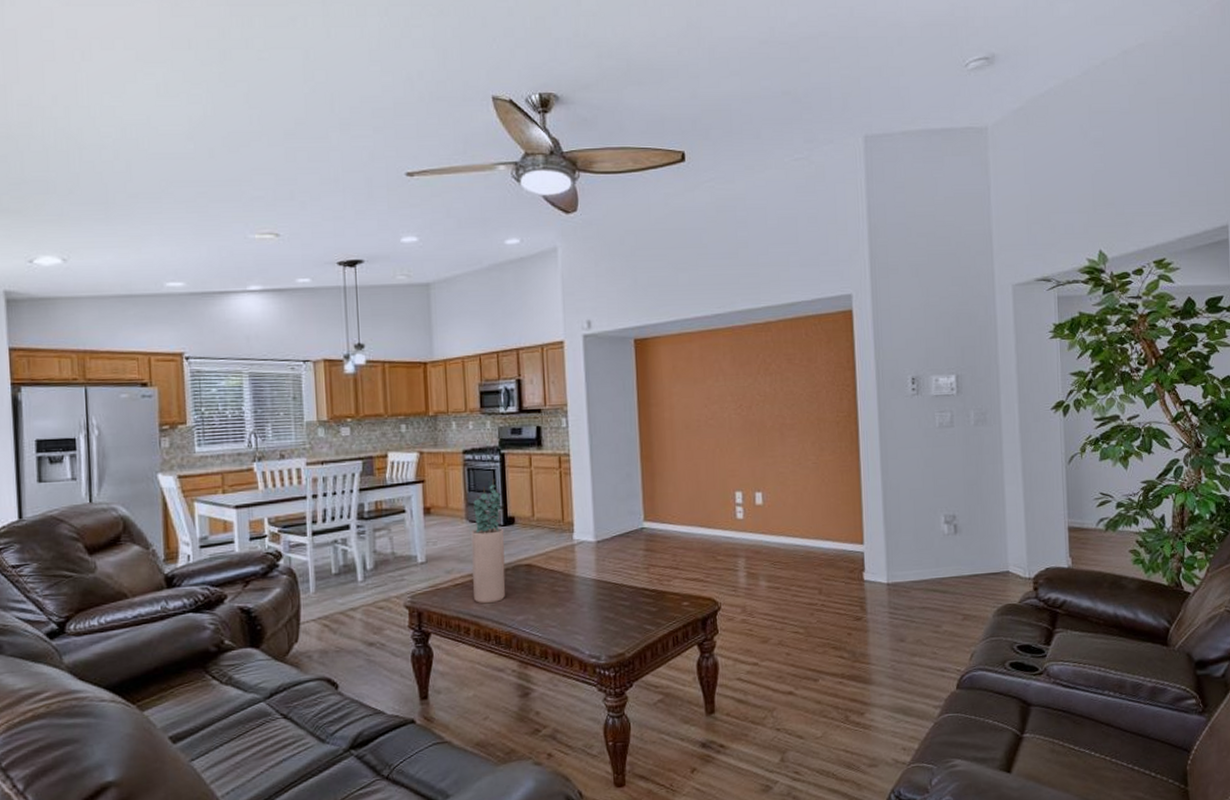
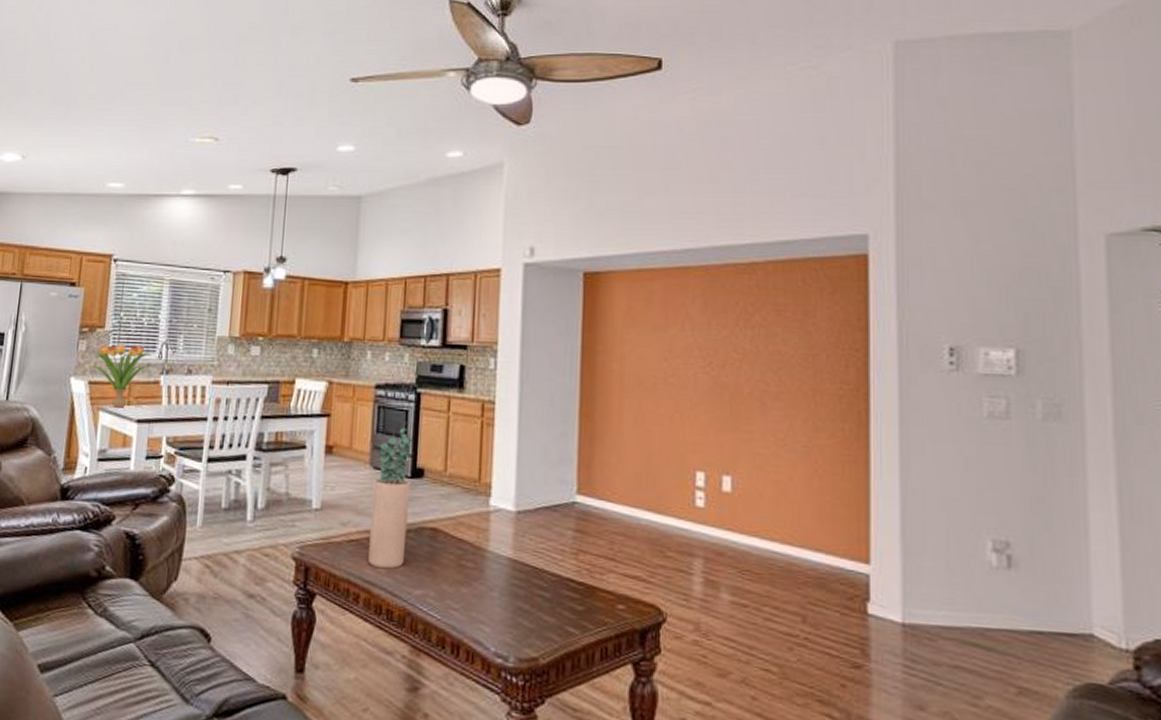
flower arrangement: none [176,437,241,497] -> present [89,344,152,408]

